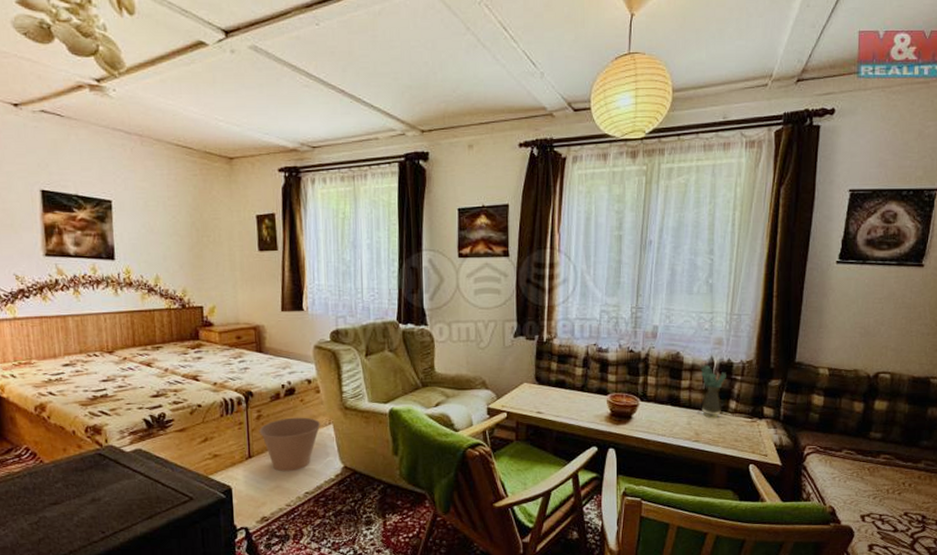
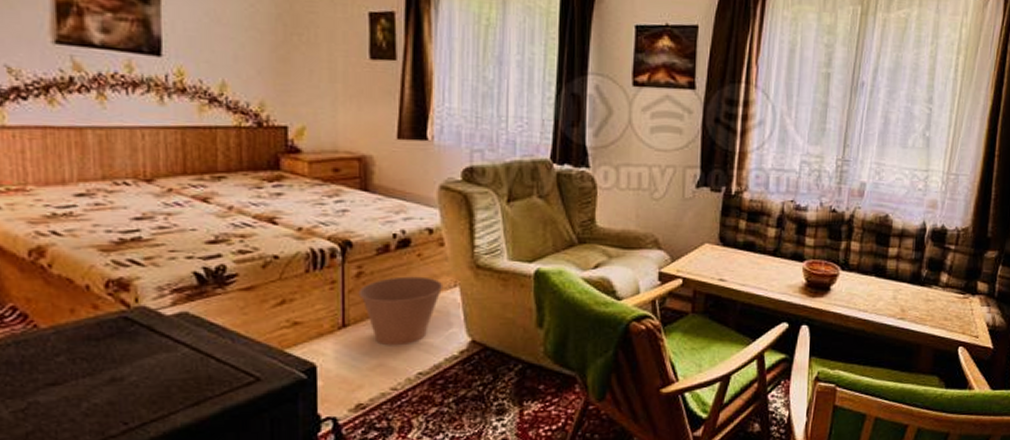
vase: present [700,363,726,419] -> none [909,228,939,293]

